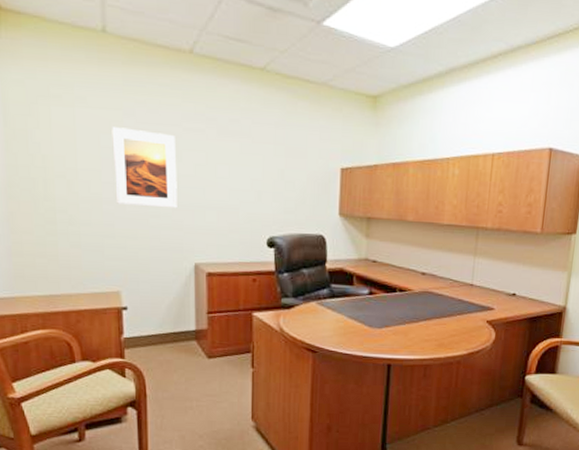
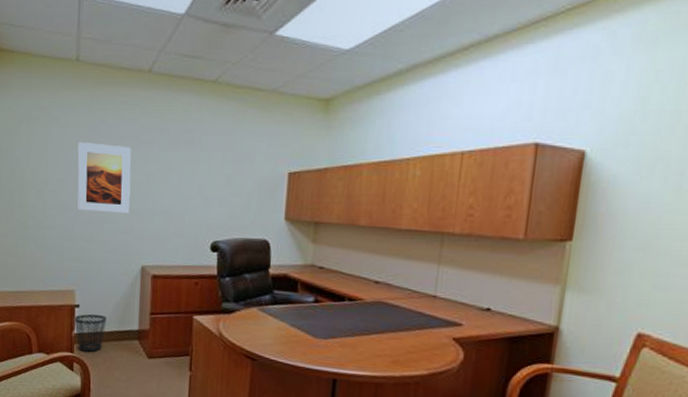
wastebasket: none [122,316,160,356] -> present [74,314,107,352]

